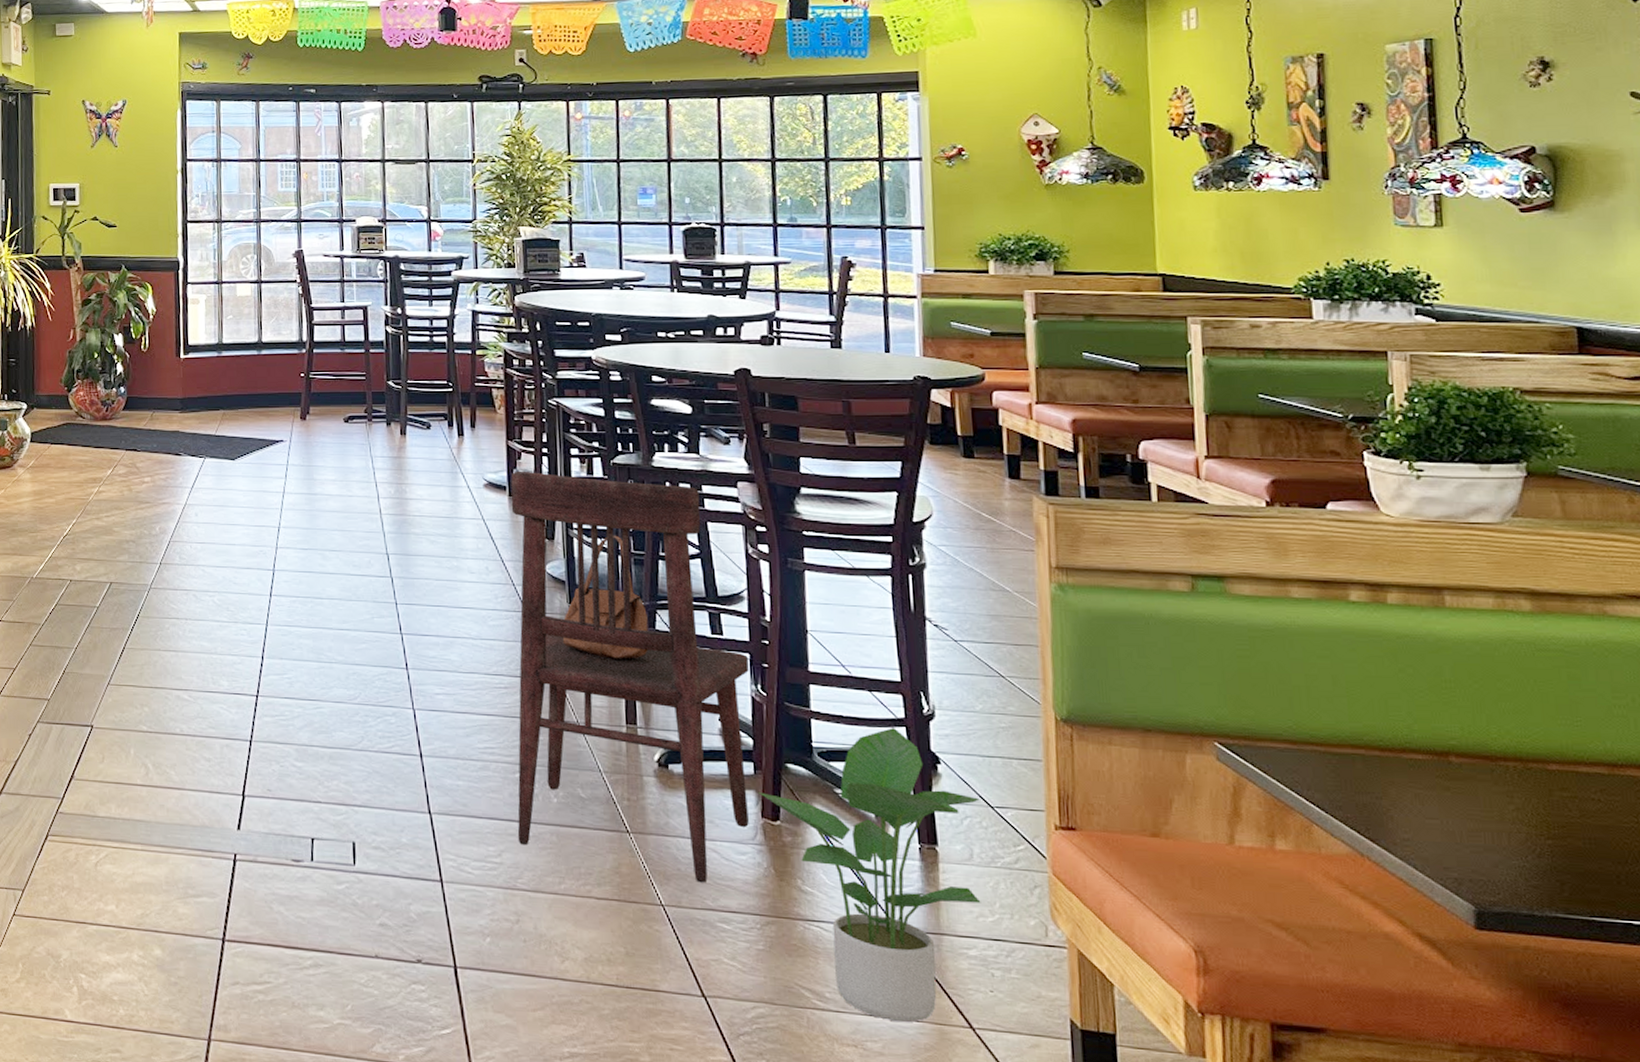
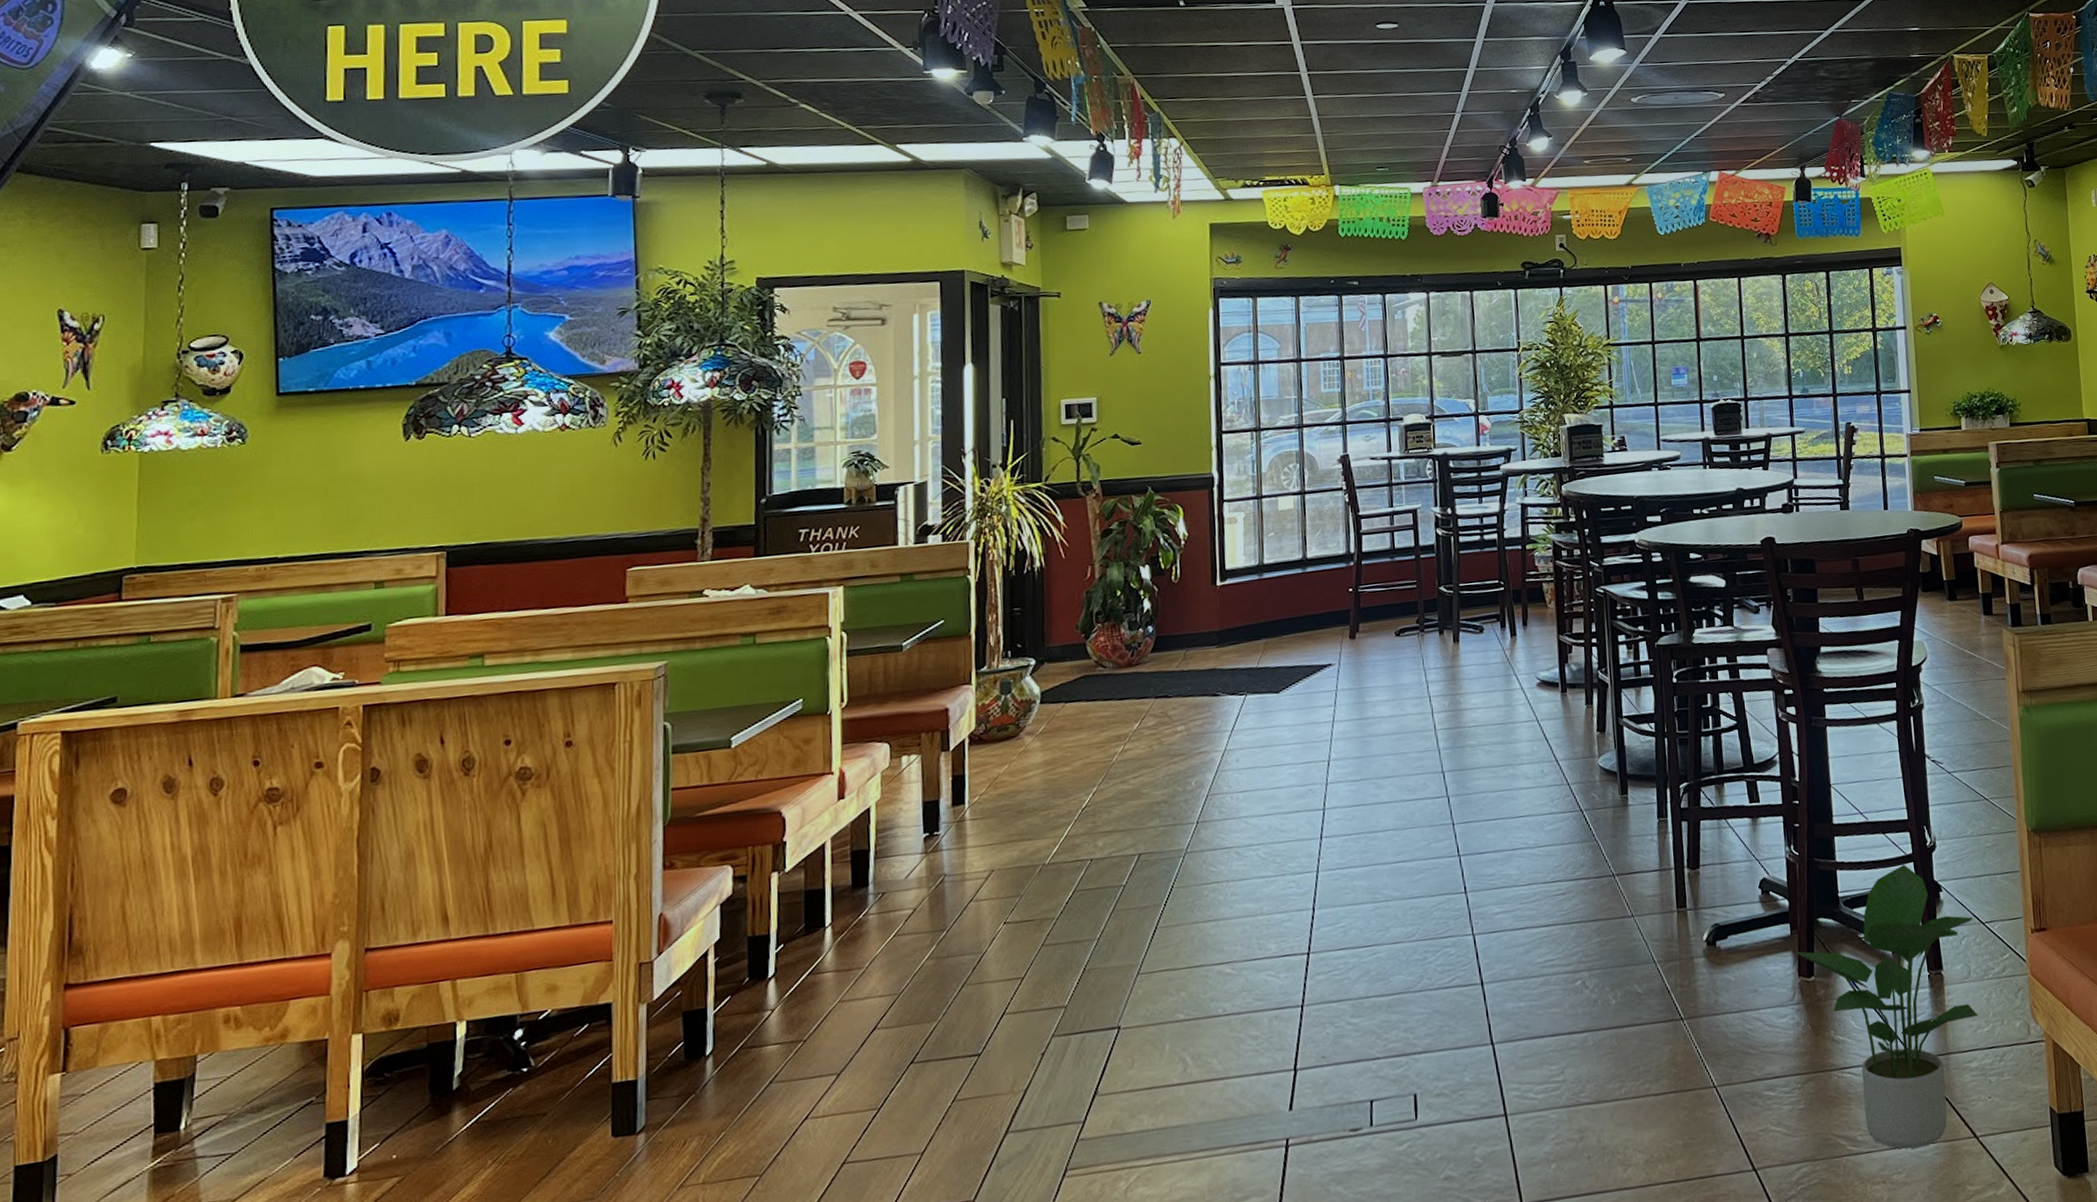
dining chair: present [511,471,750,883] -> none [1562,659,1788,1056]
handbag: present [563,535,648,659] -> none [1616,717,1695,845]

